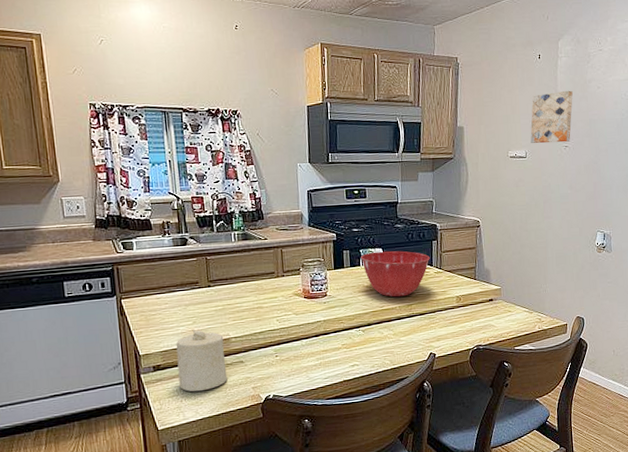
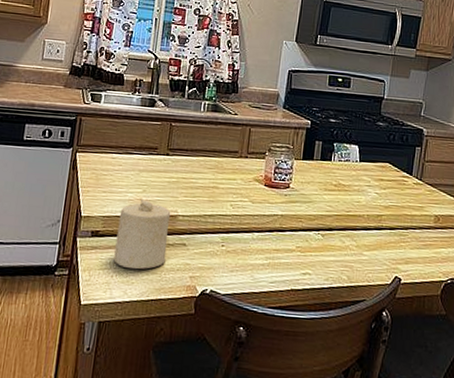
mixing bowl: present [361,251,430,297] -> none [334,148,411,205]

